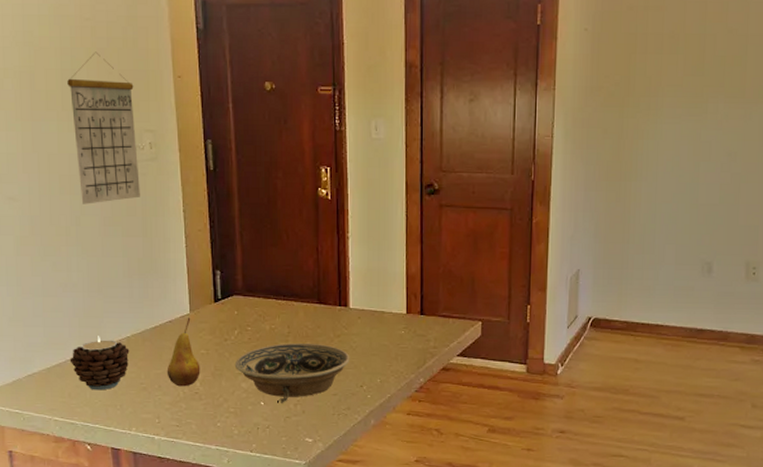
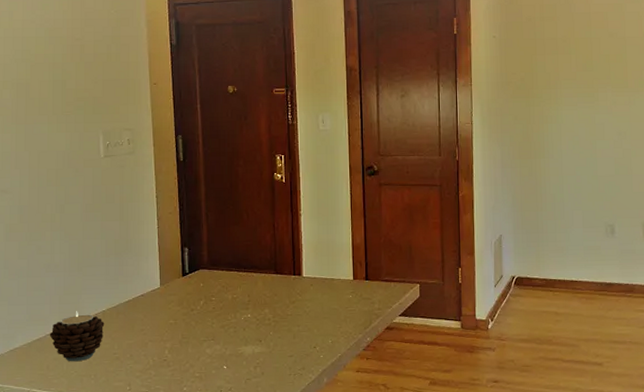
calendar: present [67,52,140,204] -> none [58,65,118,194]
fruit: present [166,317,200,387] -> none [138,290,169,355]
bowl: present [234,343,350,403] -> none [200,310,304,366]

